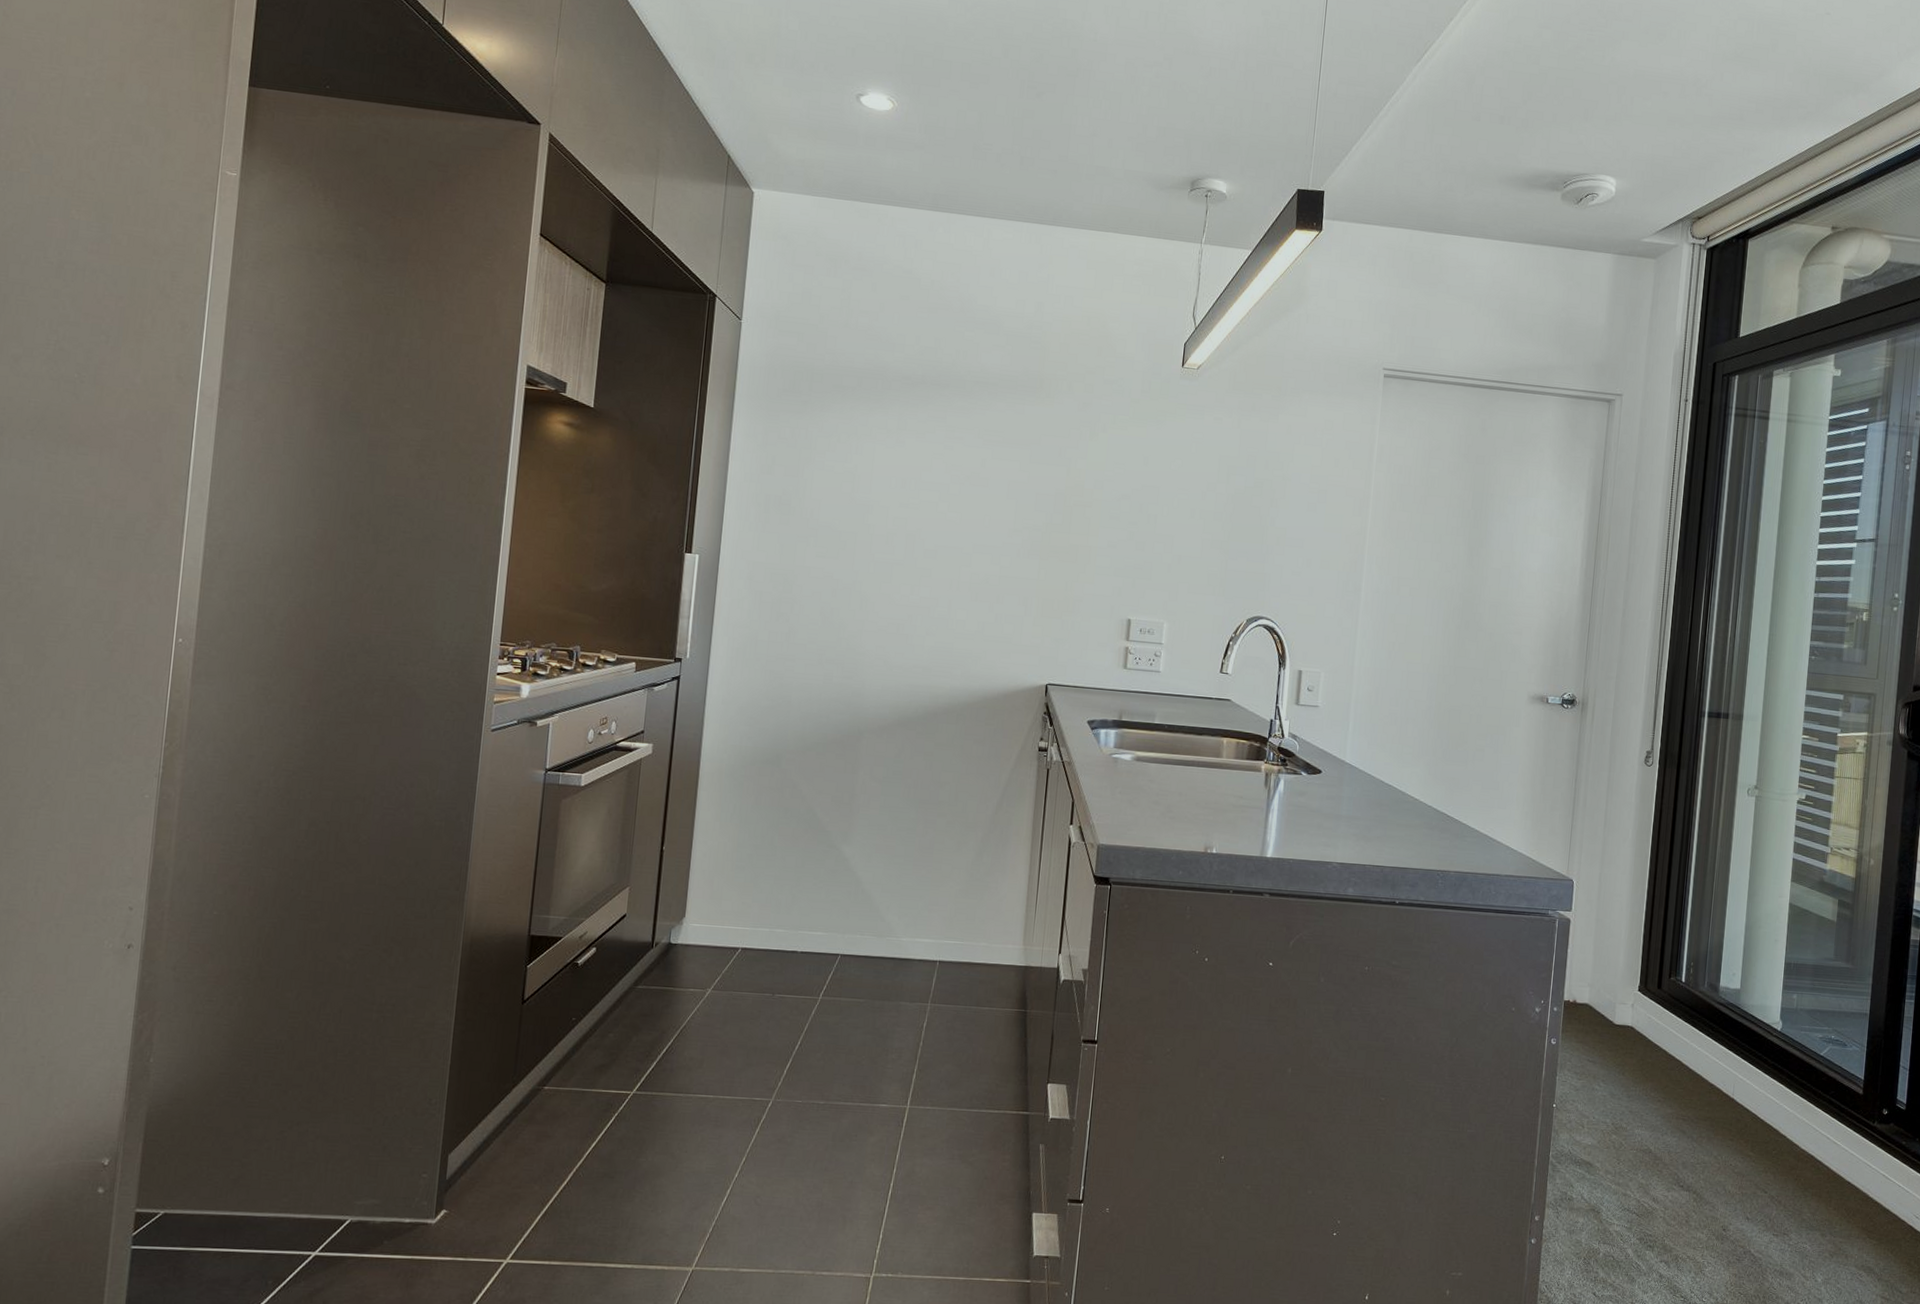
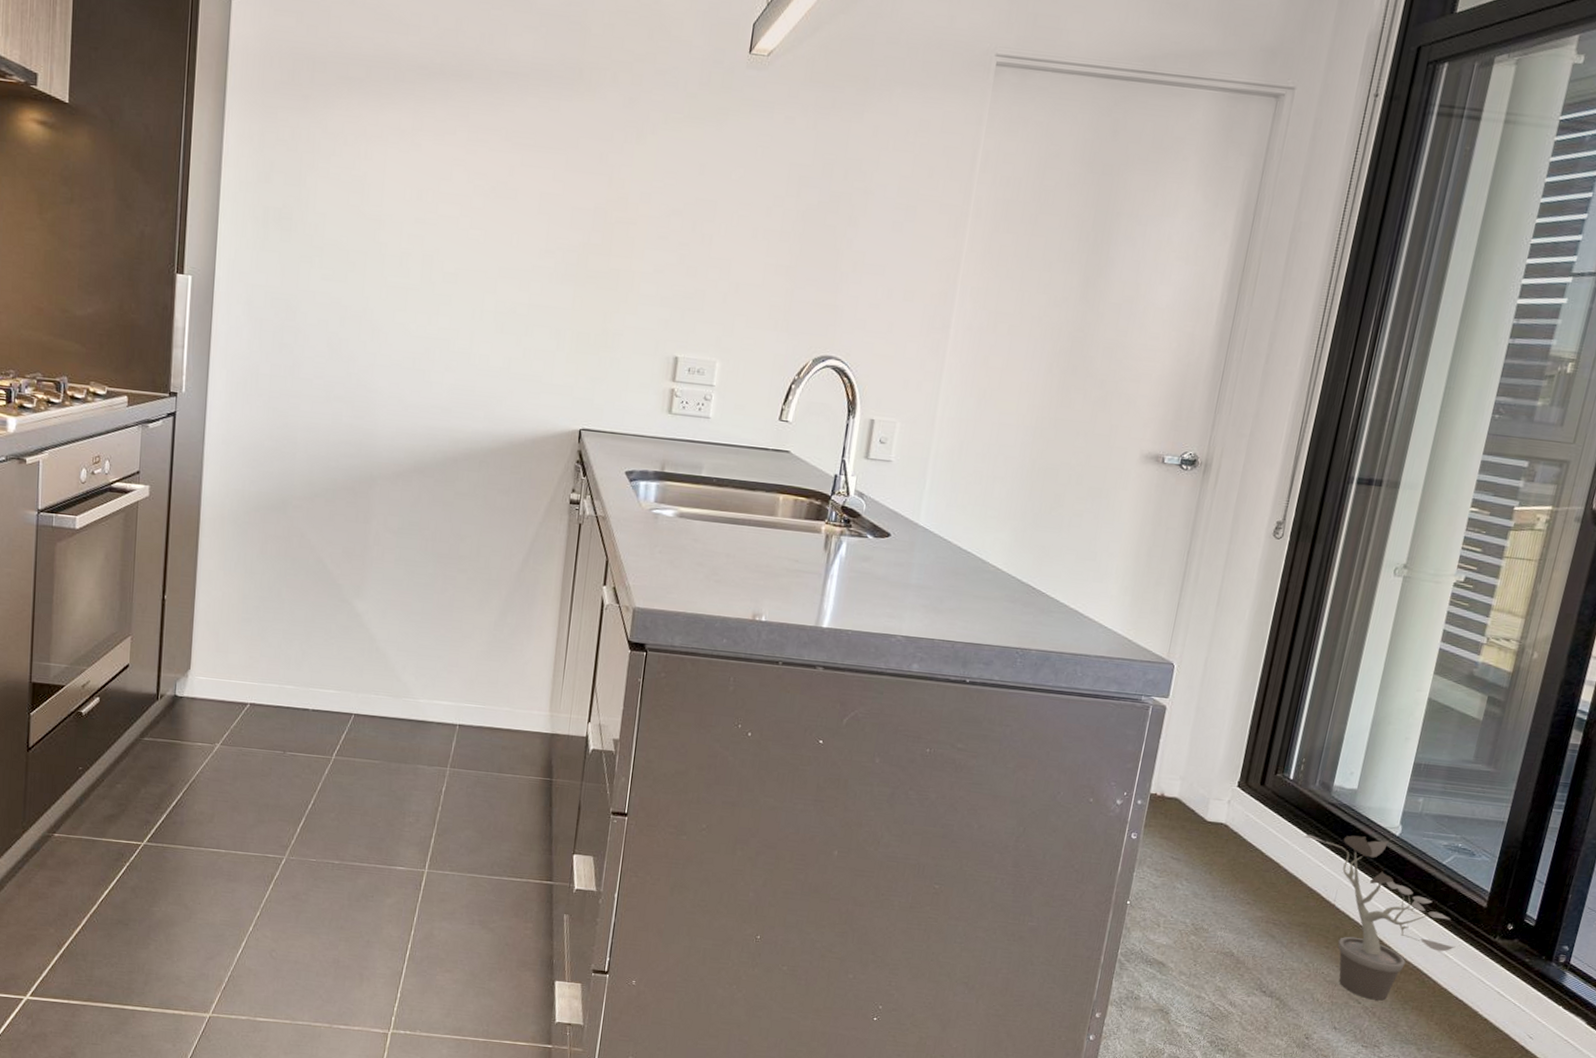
potted plant: none [1700,1032,1842,1189] -> present [1304,834,1456,1001]

